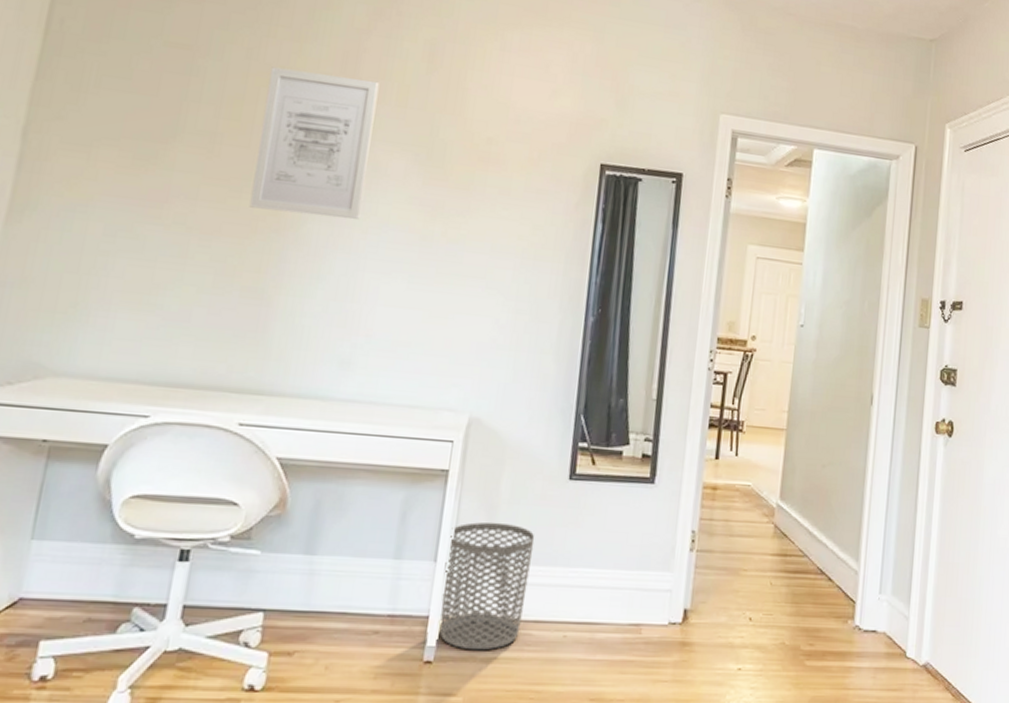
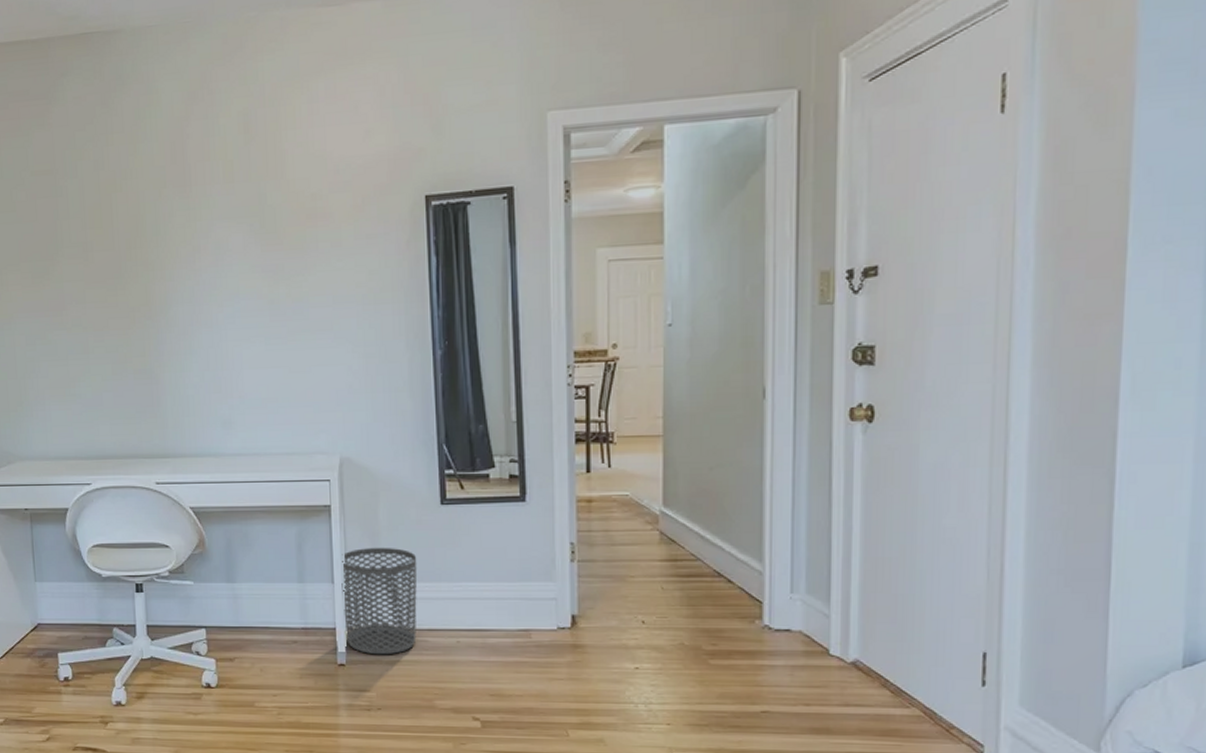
wall art: present [249,67,380,220] -> none [116,163,214,302]

